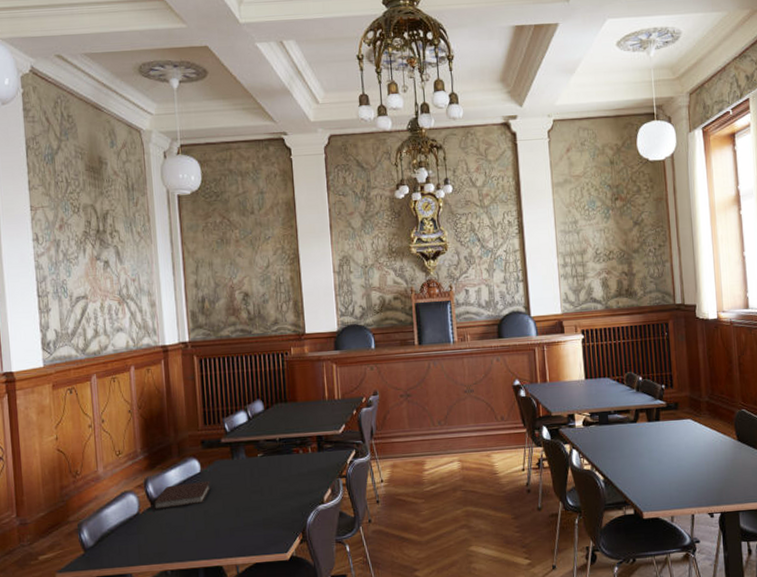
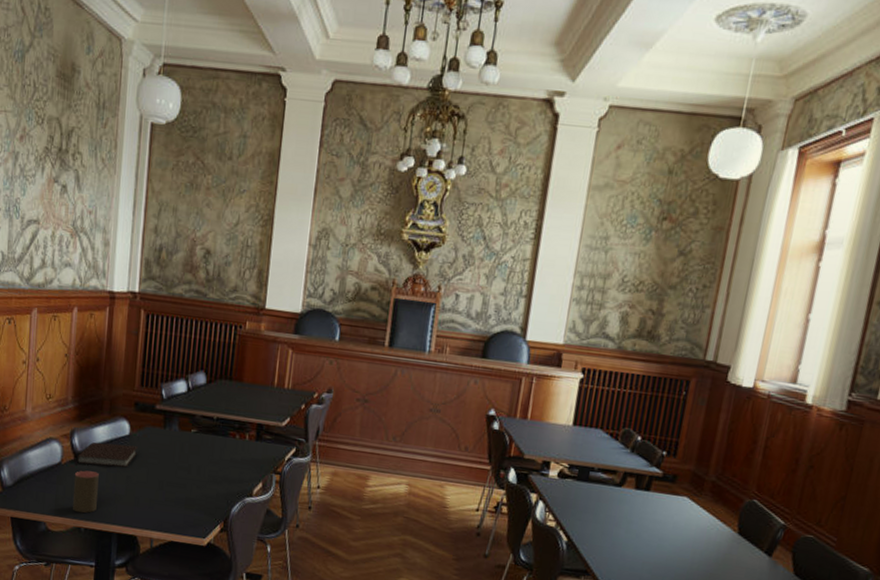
cup: none [153,514,180,557] -> present [72,470,99,514]

